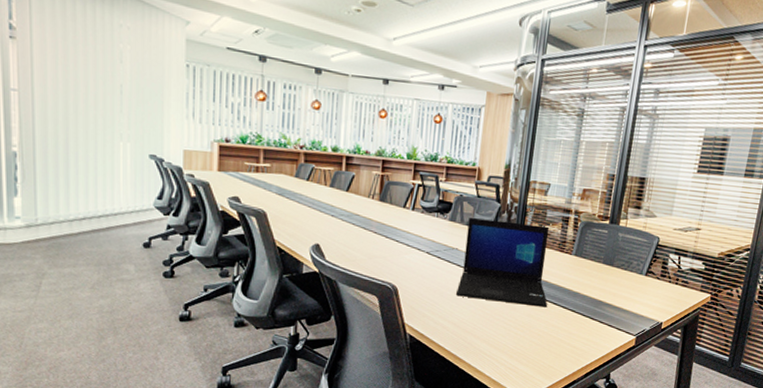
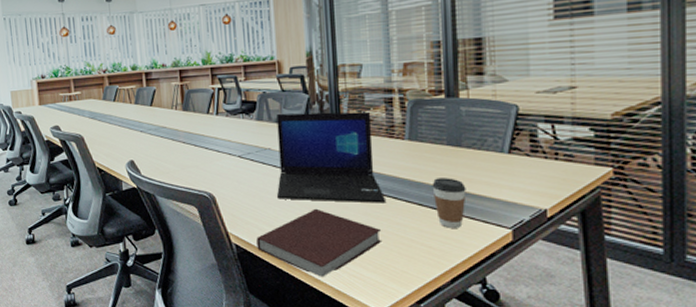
notebook: none [429,307,540,368] -> present [256,208,383,277]
coffee cup: none [584,290,610,333] -> present [432,178,466,228]

